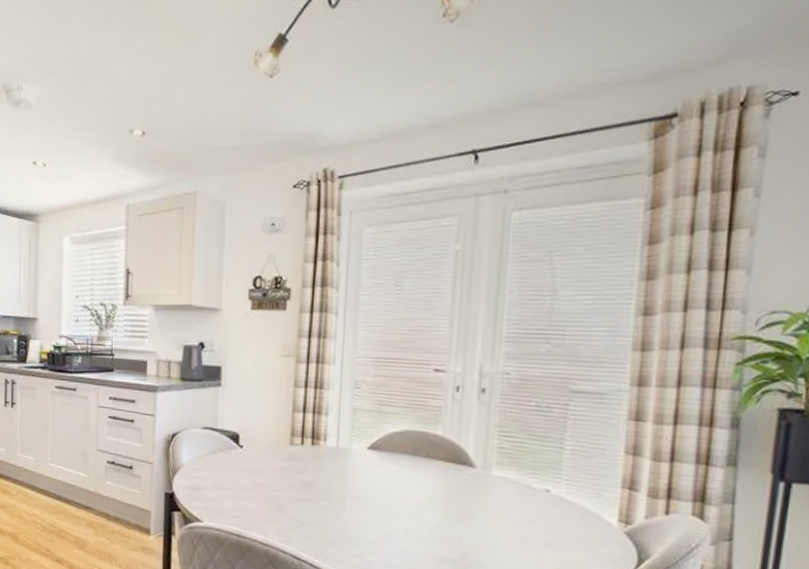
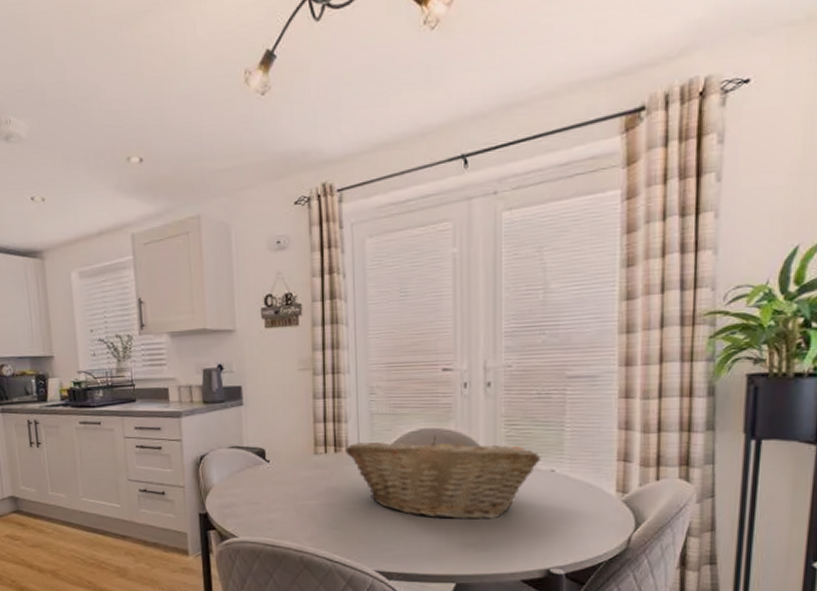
fruit basket: none [322,437,536,536] -> present [344,435,541,520]

